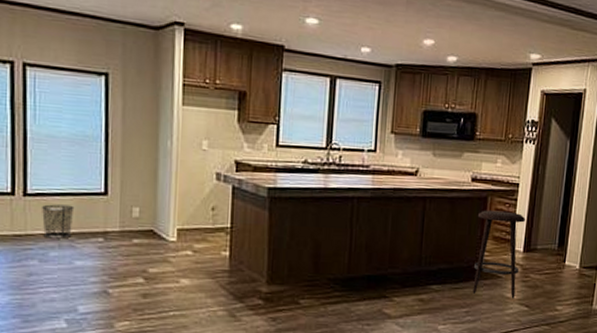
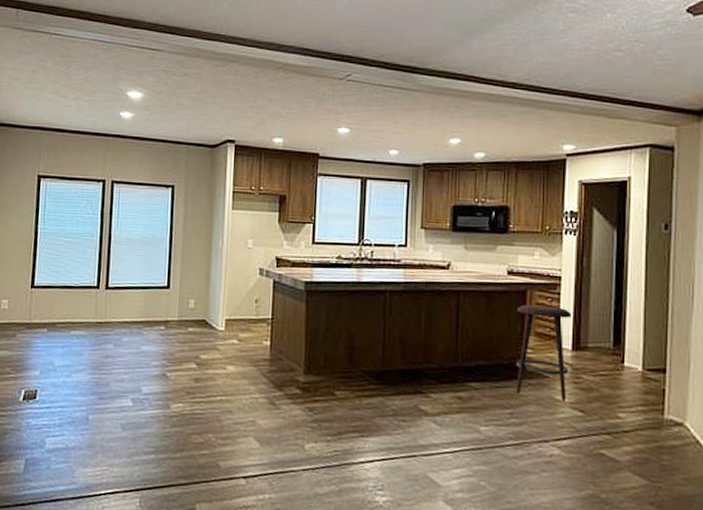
waste bin: present [42,204,75,239] -> none [118,296,144,327]

